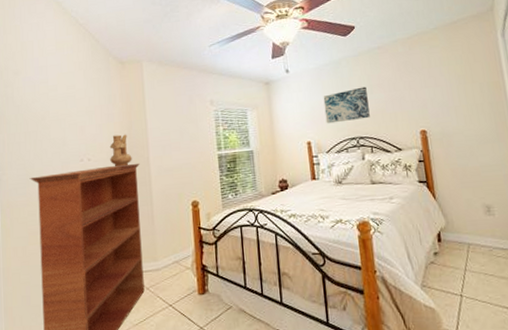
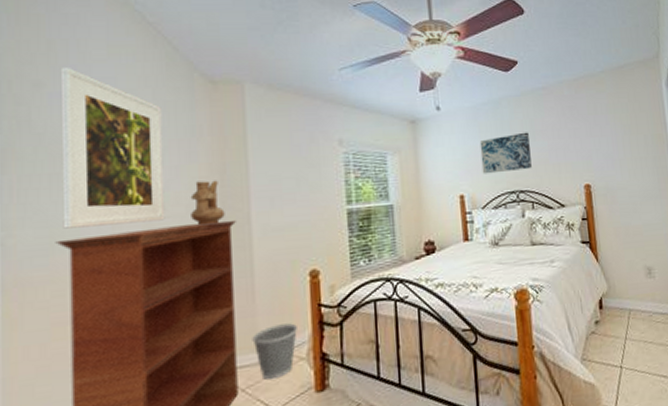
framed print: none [29,60,94,169] -> present [60,68,165,229]
wastebasket: none [153,241,184,283] -> present [252,323,297,381]

